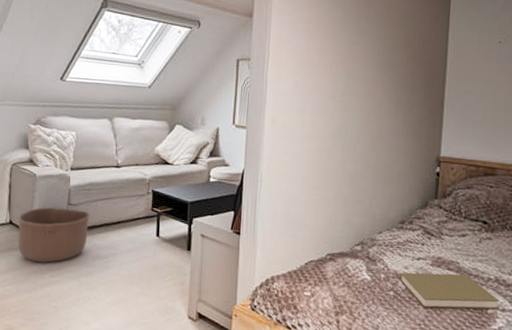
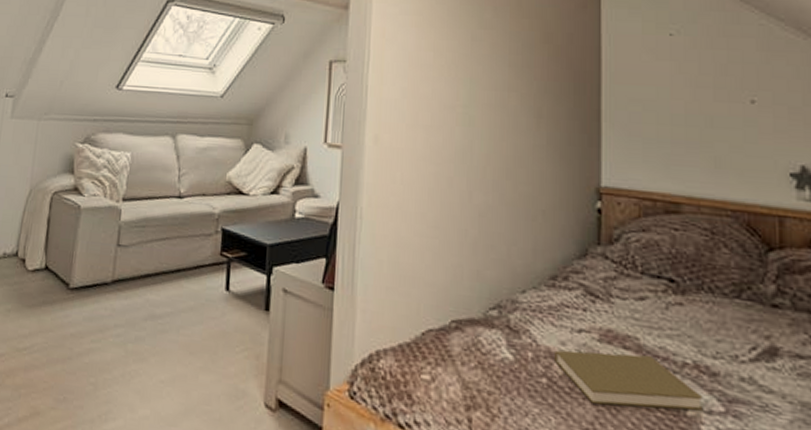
basket: present [18,207,90,263] -> none [53,249,144,323]

